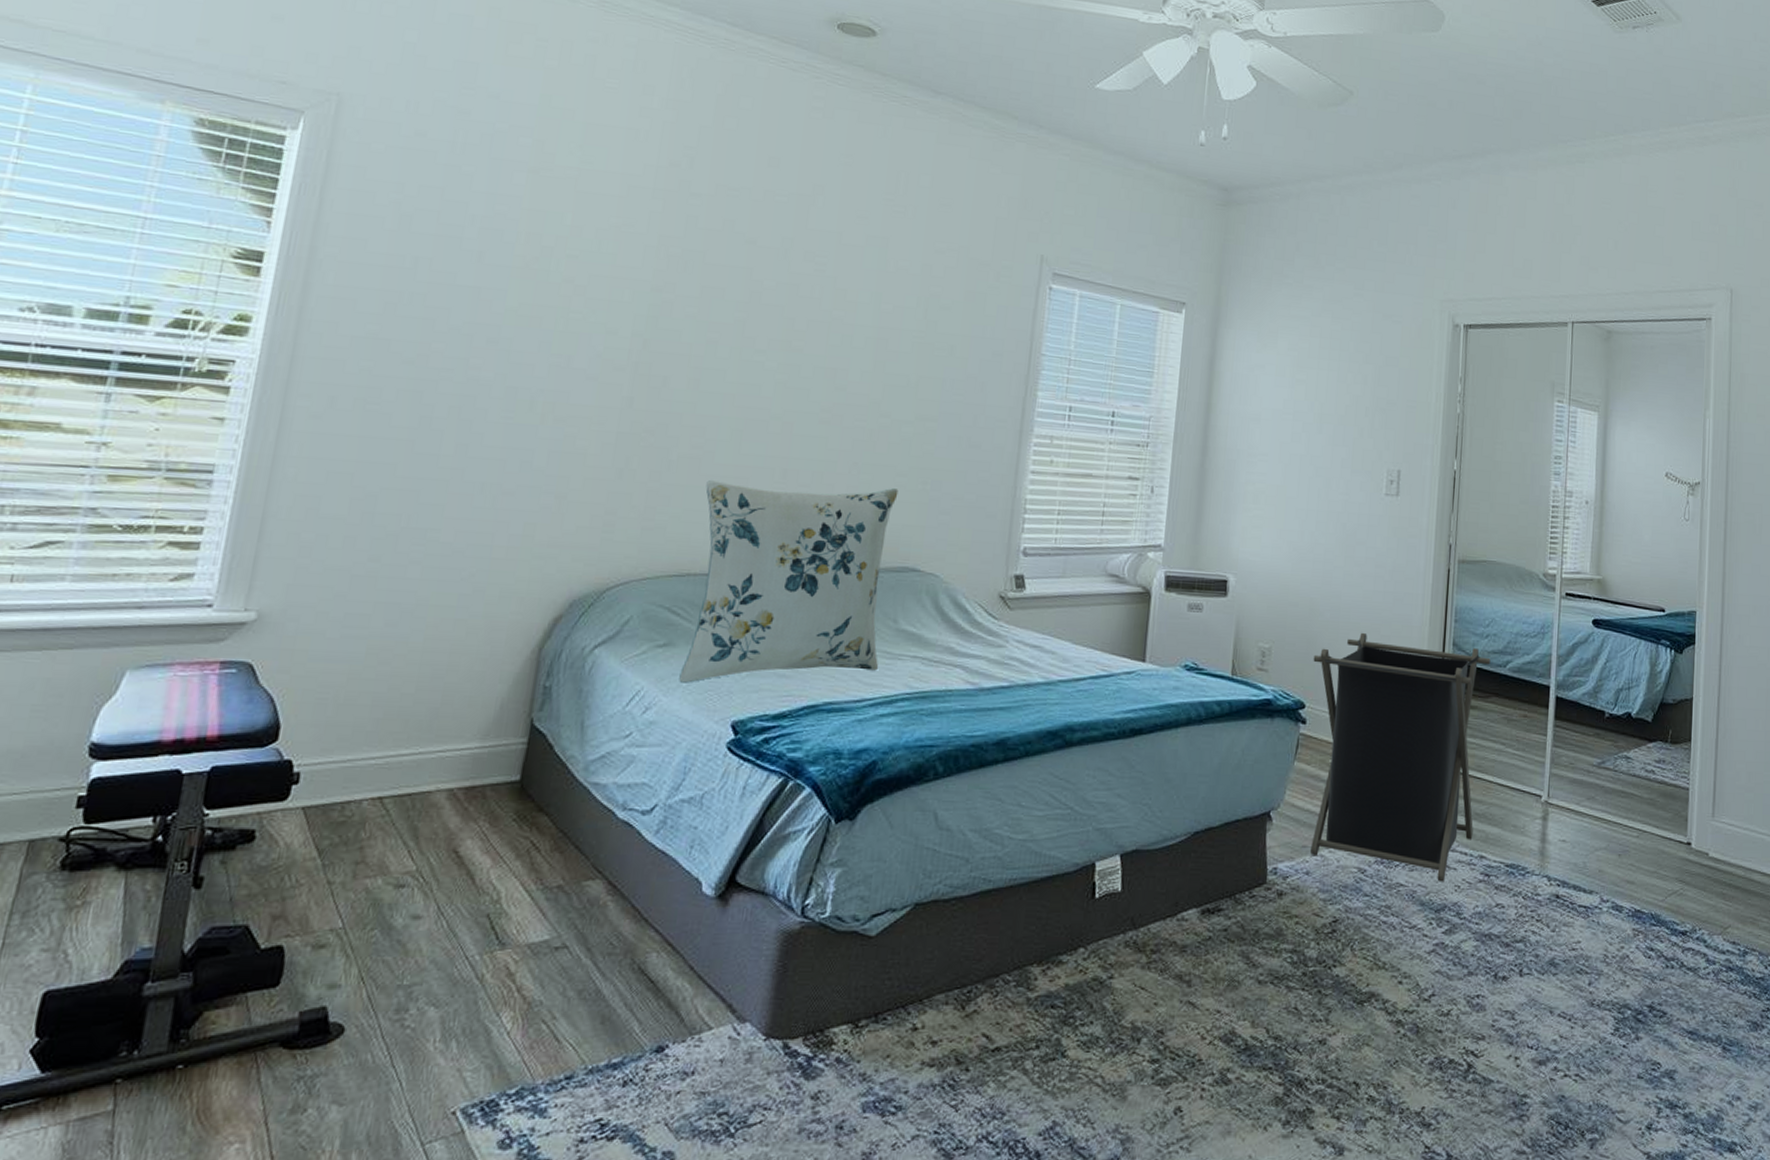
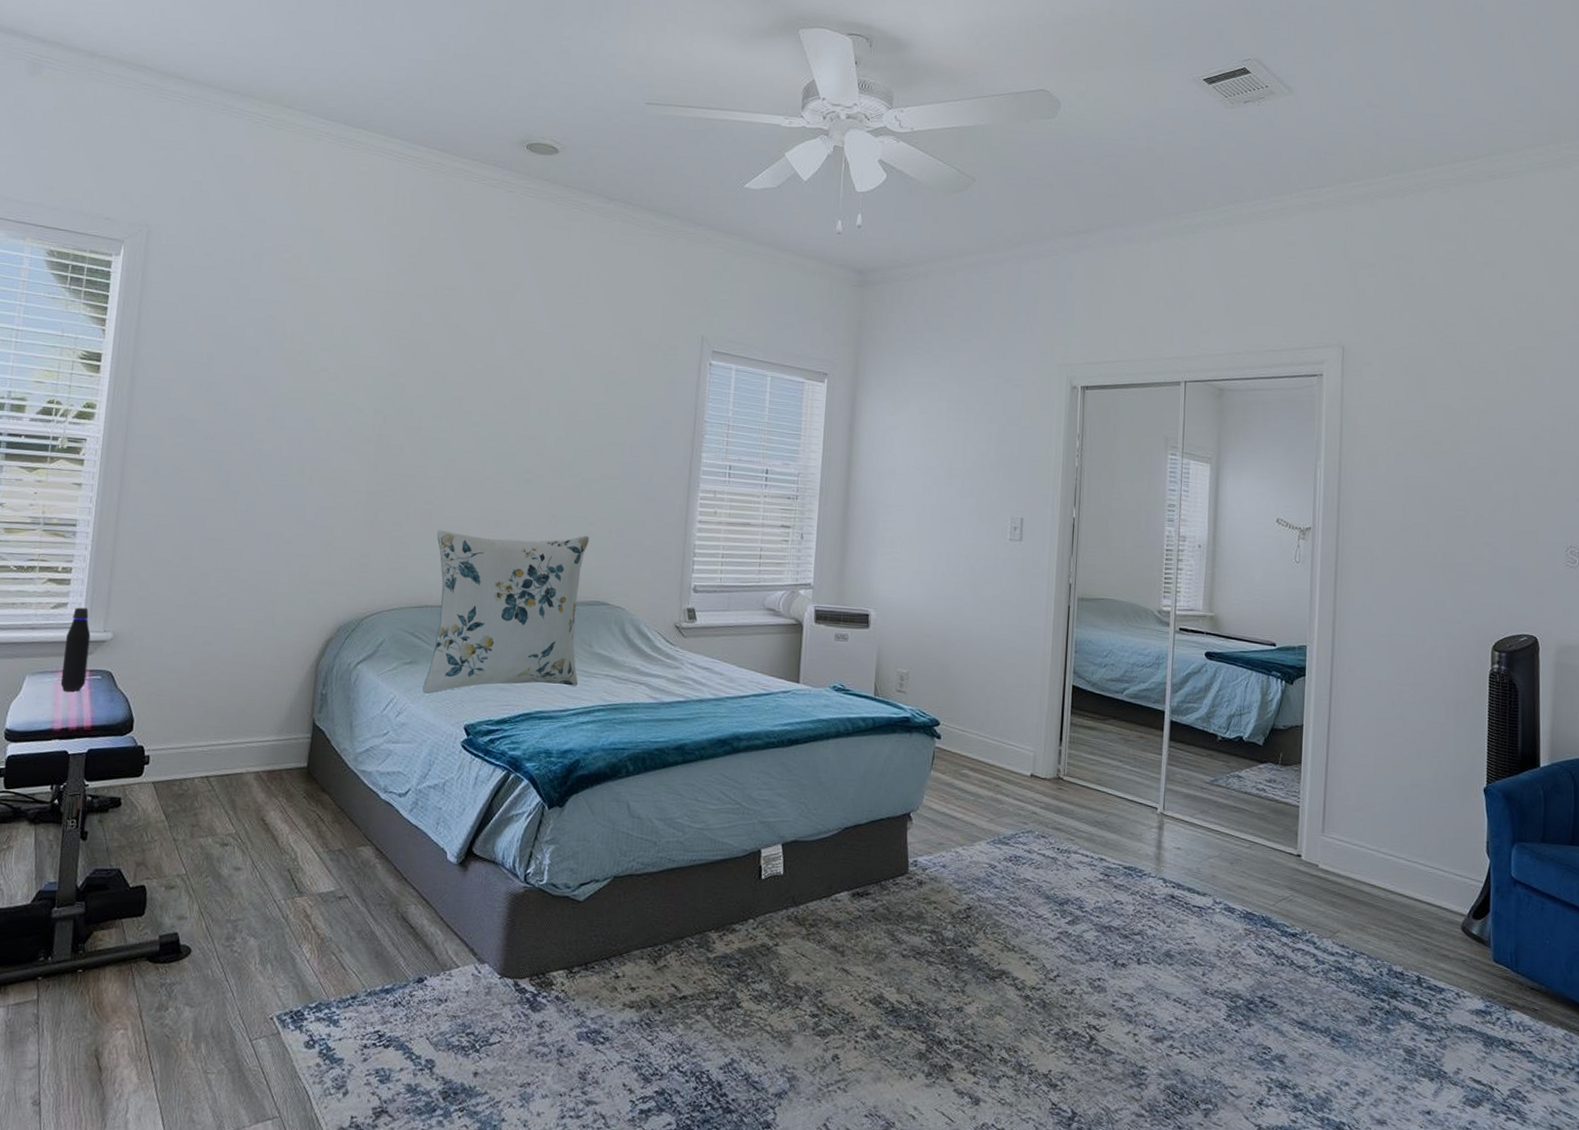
water bottle: none [176,579,226,691] -> present [60,607,91,692]
laundry basket: present [1311,632,1491,882] -> none [946,660,1109,880]

